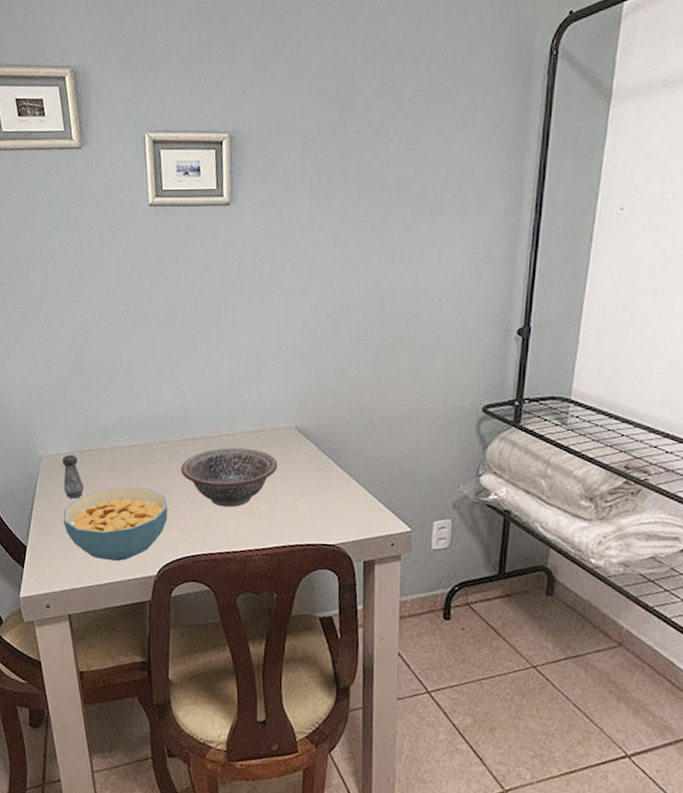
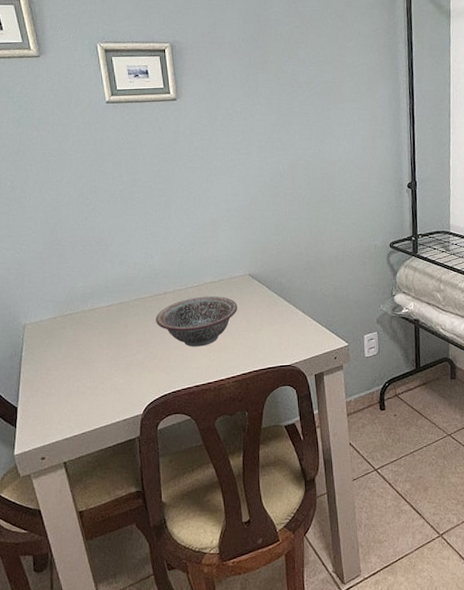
salt shaker: present [62,454,84,499] -> none [45,319,69,359]
cereal bowl: present [63,487,168,562] -> none [51,340,148,408]

